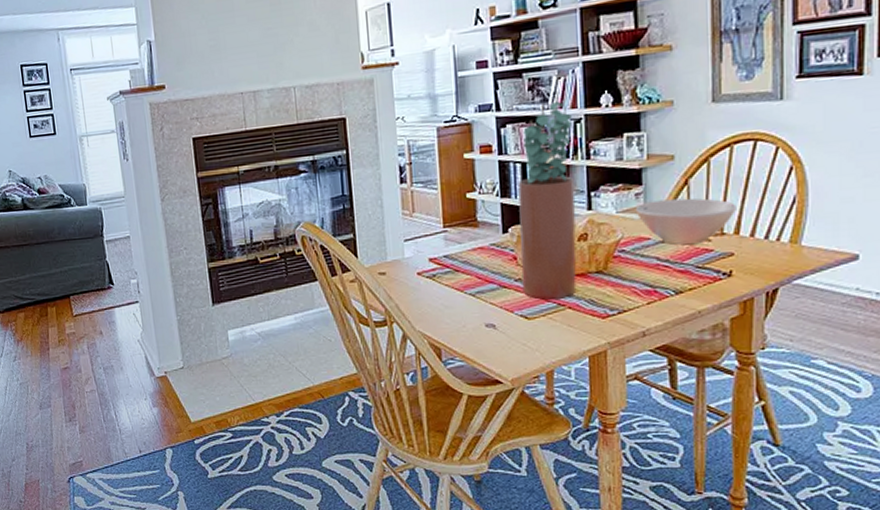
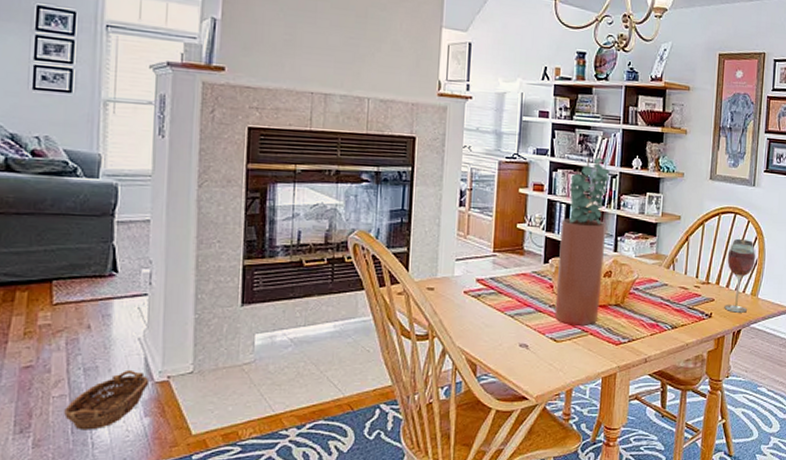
basket: none [96,367,152,419] -> present [64,369,150,431]
bowl: present [635,198,737,246] -> none [649,250,720,290]
wineglass: none [748,172,793,268] -> present [724,239,756,313]

